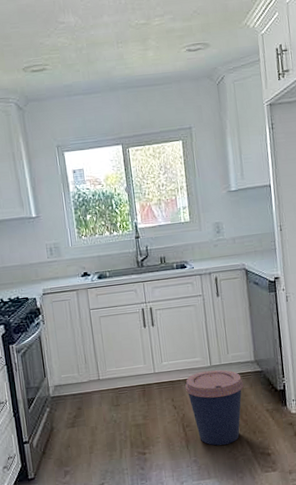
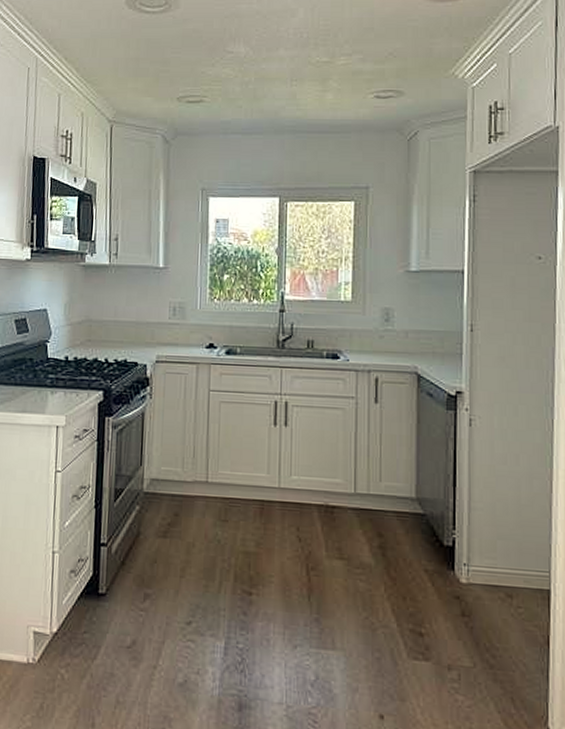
coffee cup: present [185,369,244,446] -> none [316,498,397,607]

